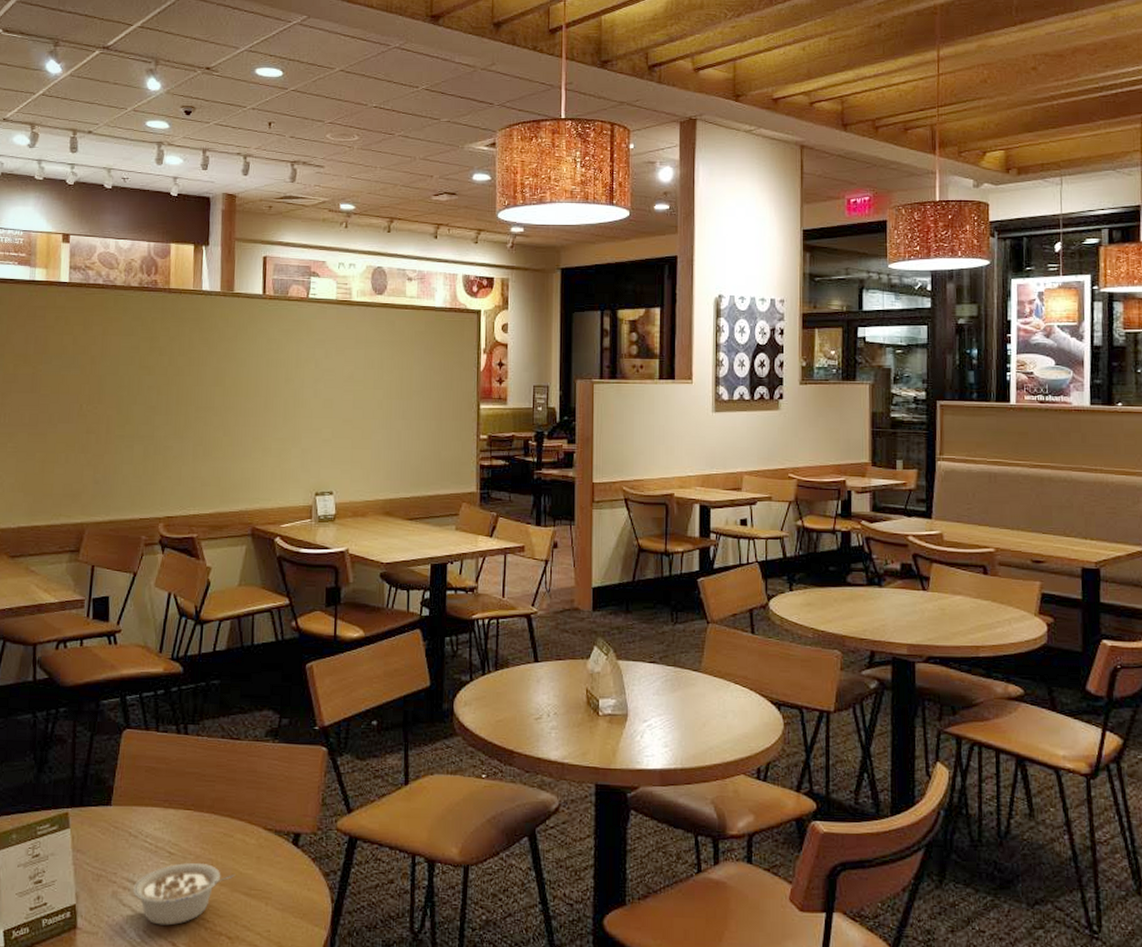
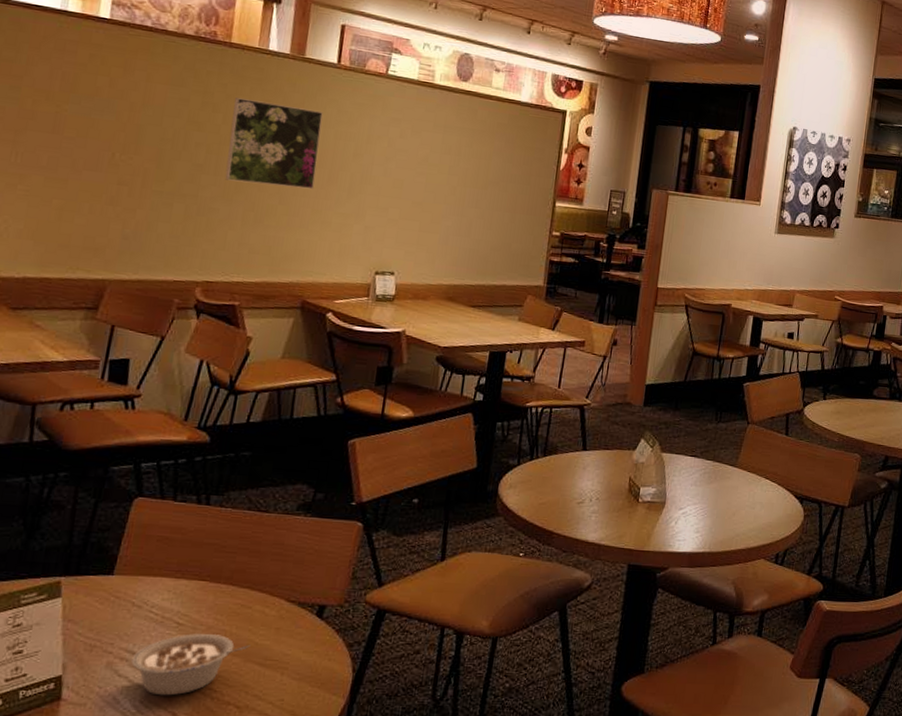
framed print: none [175,339,254,419] -> present [225,98,323,190]

